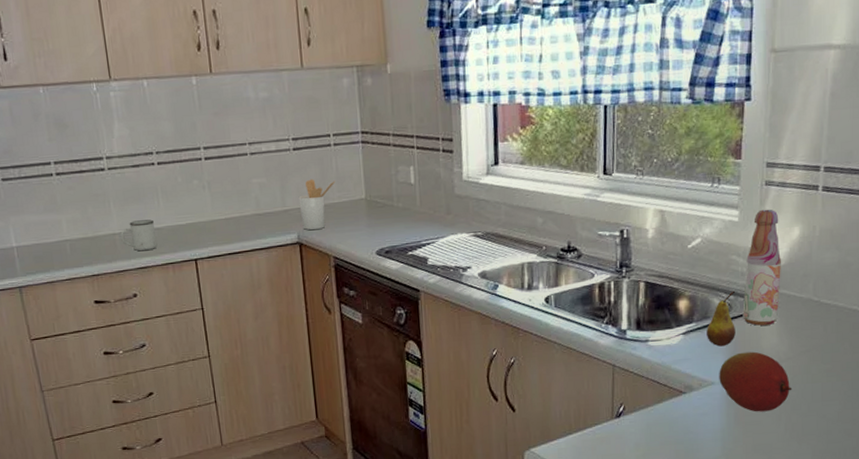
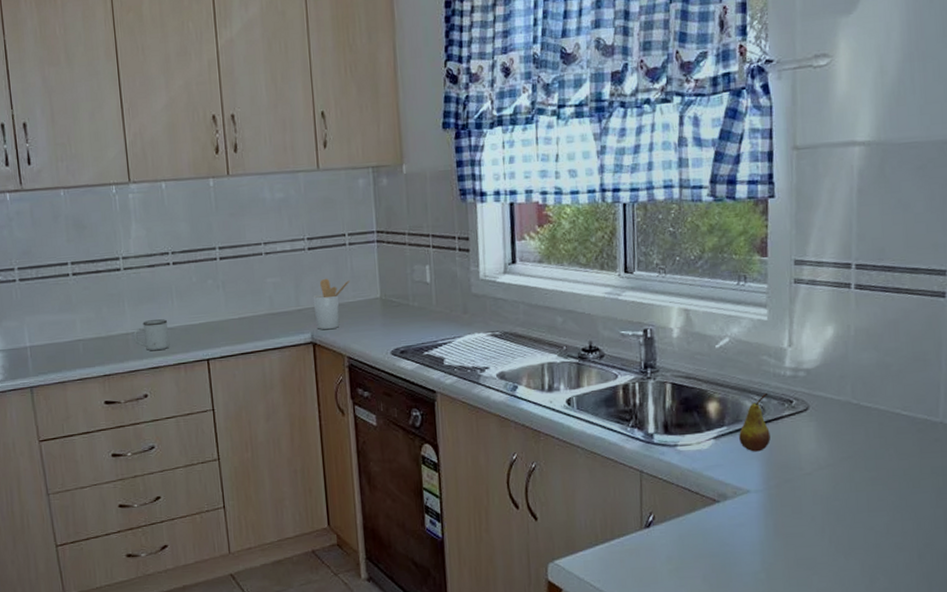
fruit: present [719,351,793,412] -> none [754,457,835,523]
bottle: present [742,209,782,326] -> none [777,307,817,430]

